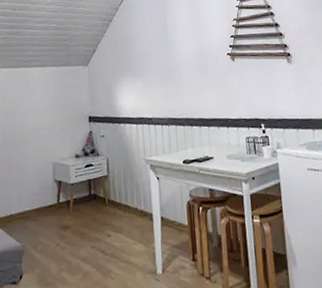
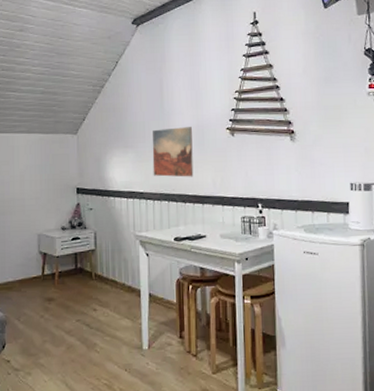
wall art: none [158,54,199,102] -> present [152,127,194,177]

